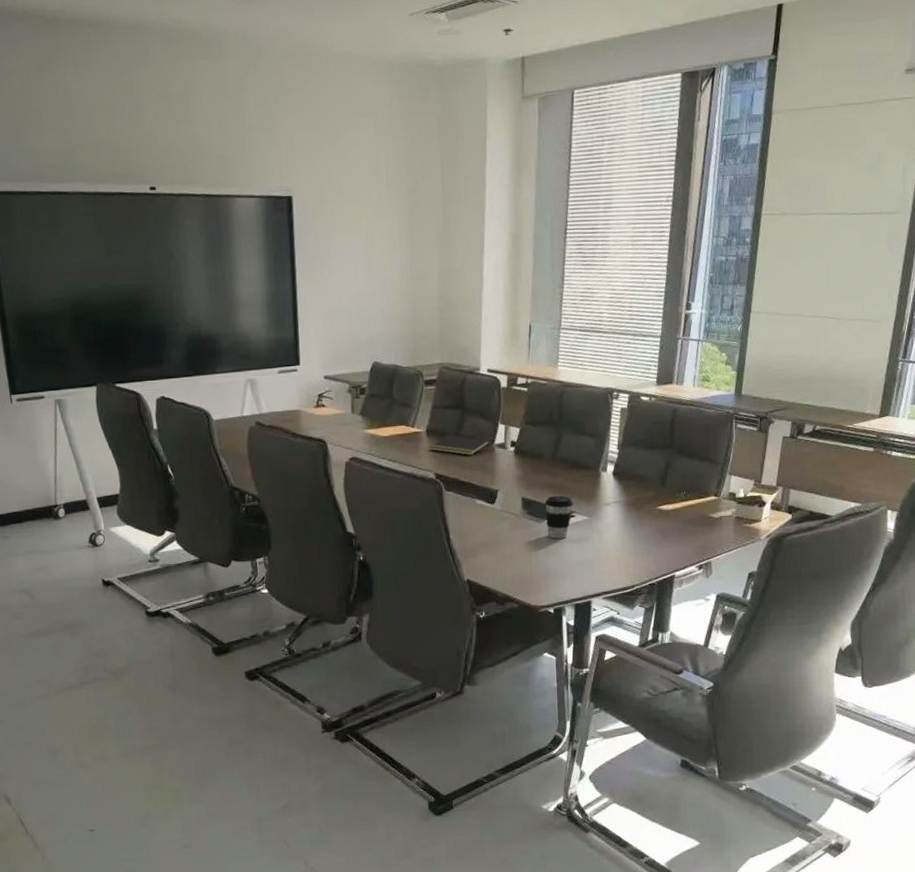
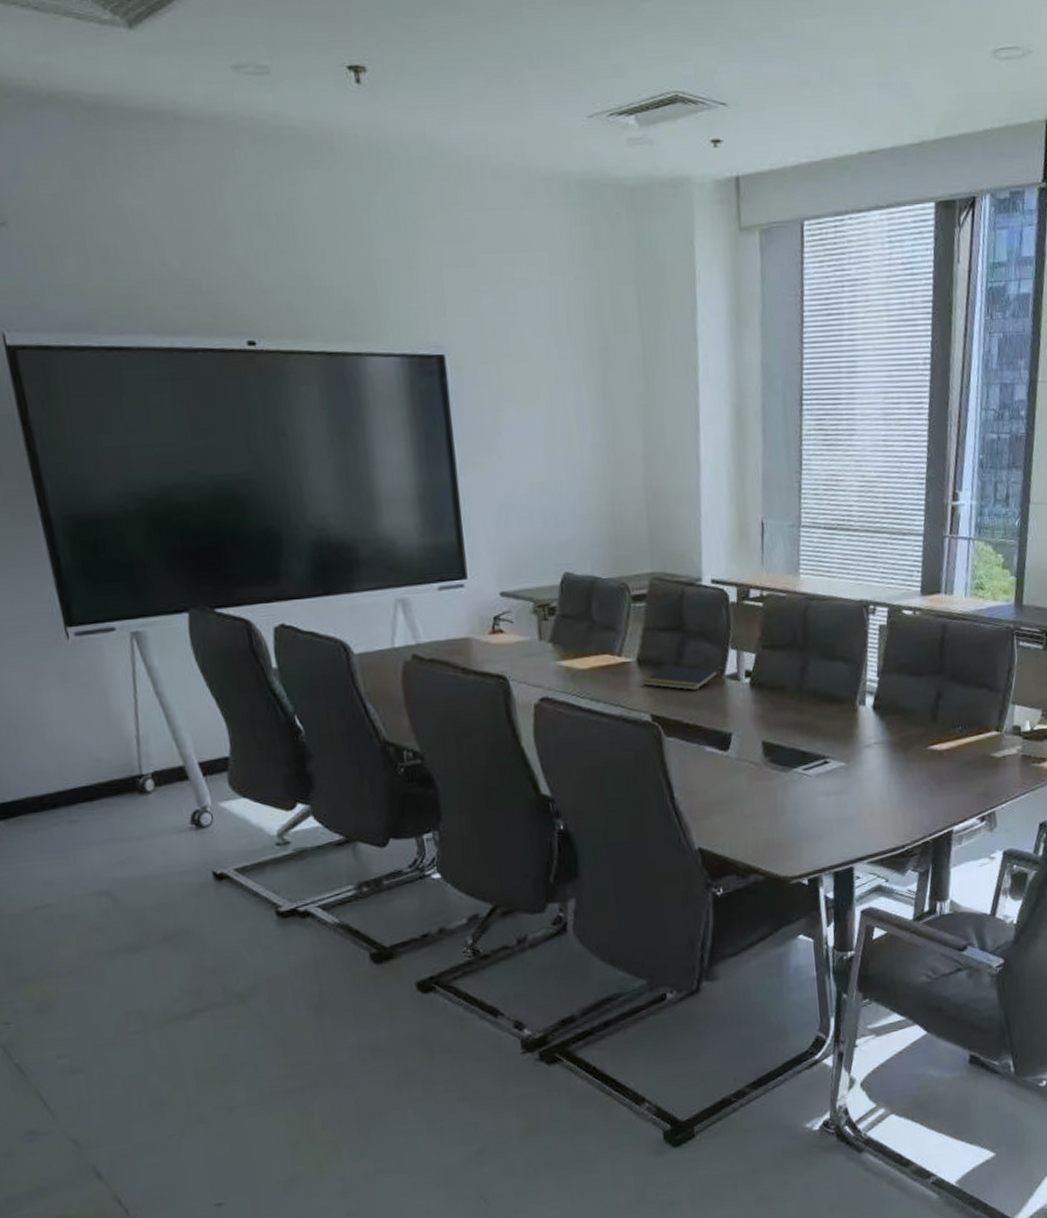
coffee cup: present [545,495,573,539] -> none [791,737,826,792]

